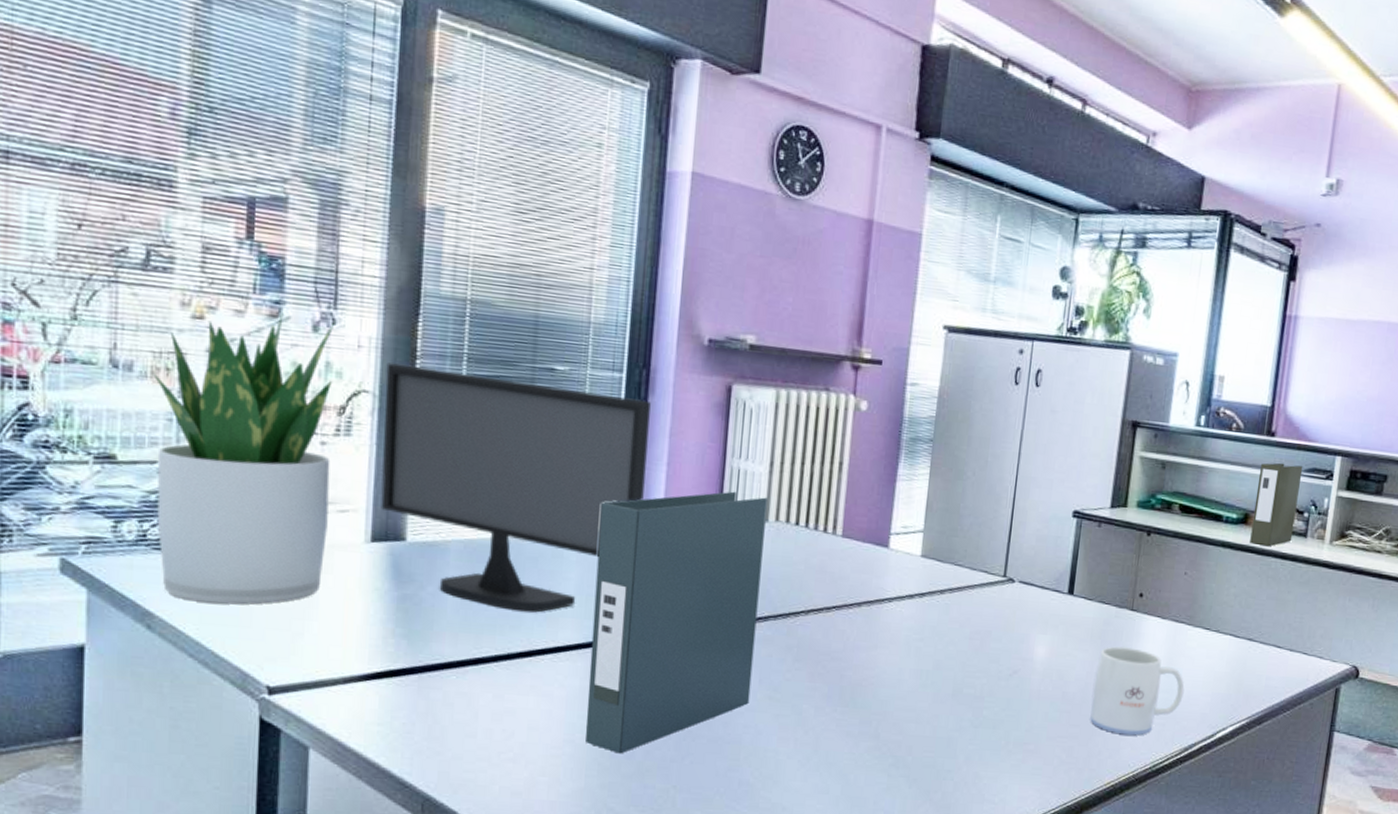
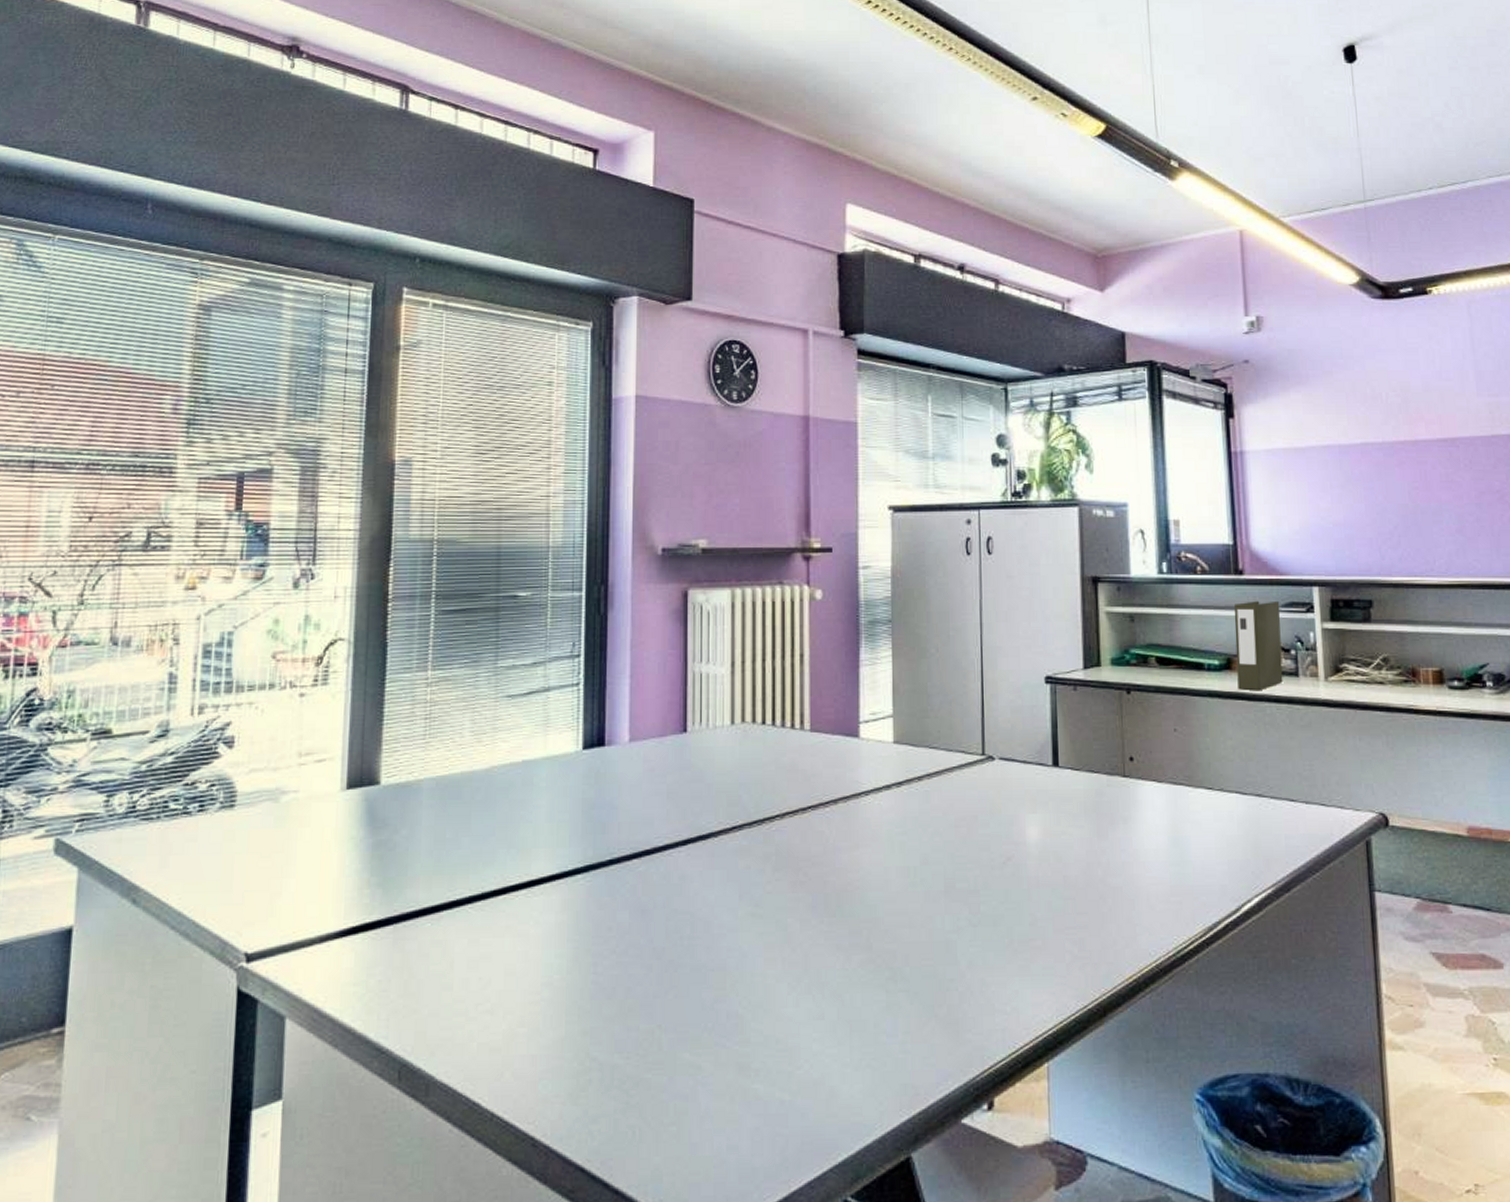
planter: present [153,311,335,605] -> none [146,573,314,870]
computer monitor: present [381,362,651,612] -> none [356,609,610,845]
binder: present [586,491,767,754] -> none [563,696,732,994]
mug: present [1090,646,1185,736] -> none [1094,818,1197,919]

